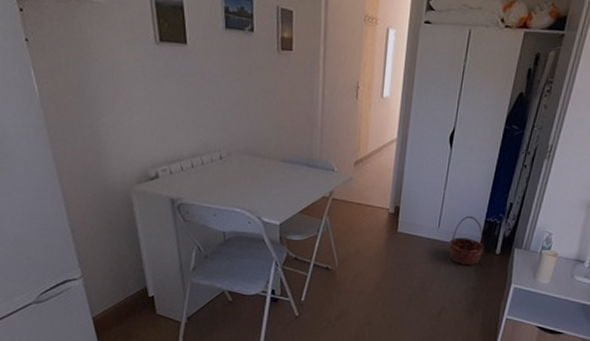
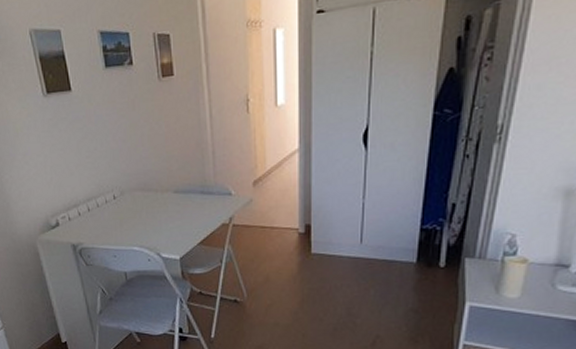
basket: present [448,215,484,266] -> none [375,224,423,284]

